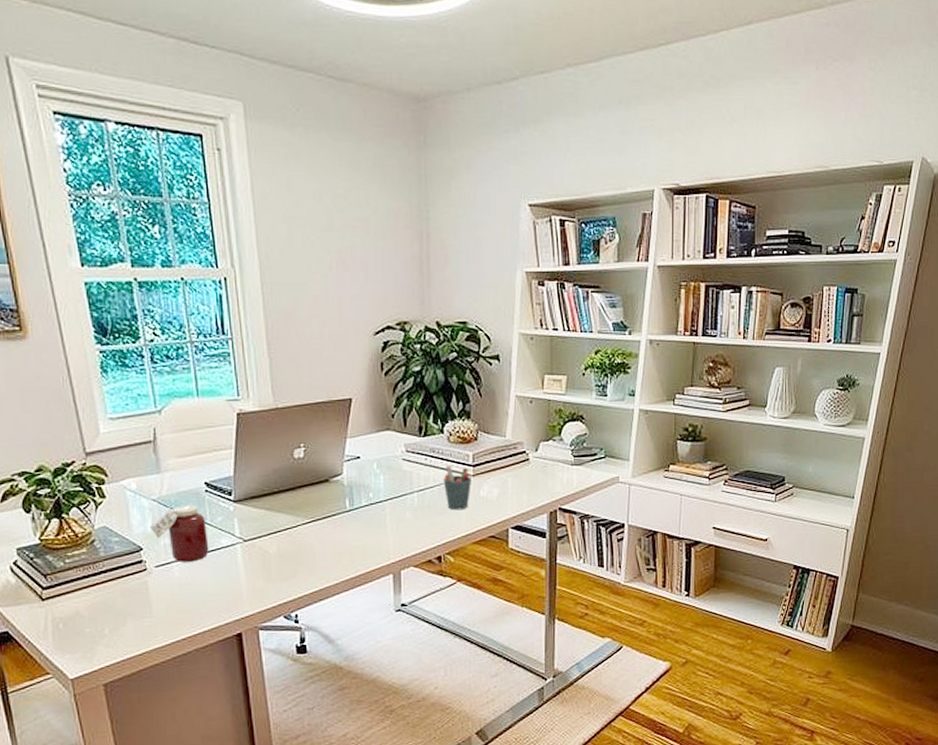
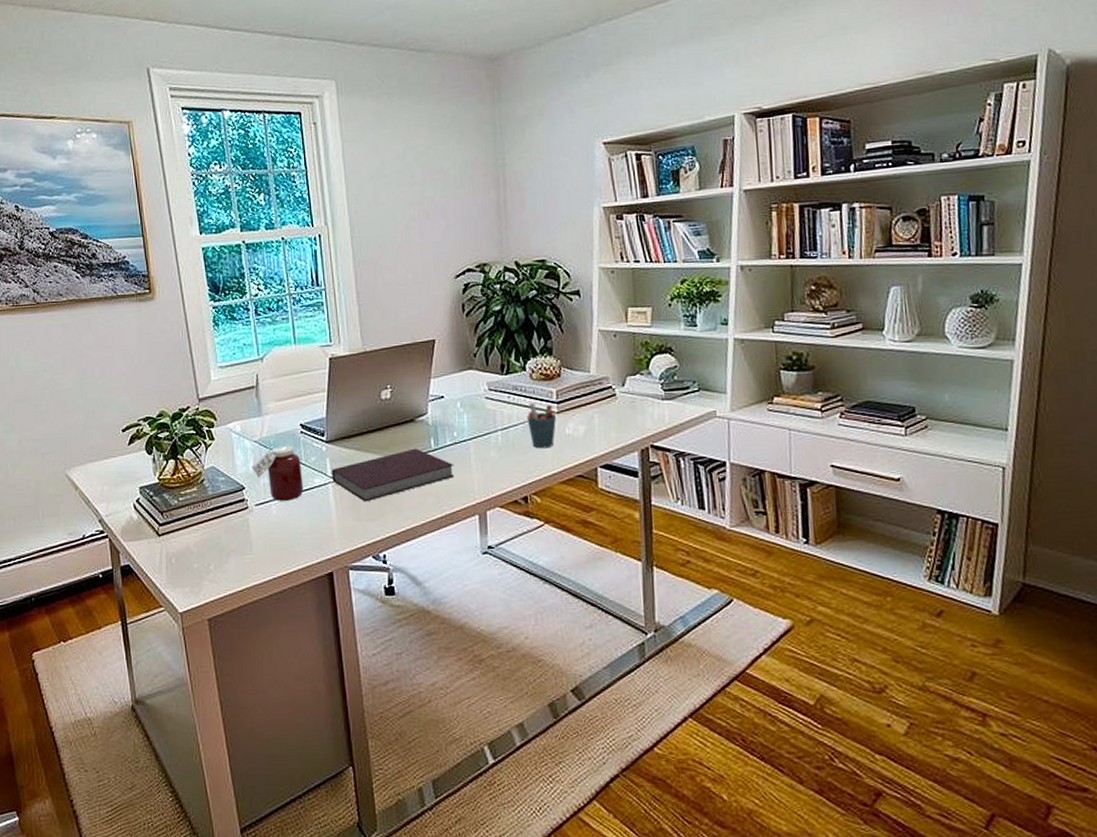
notebook: none [240,509,370,563] -> present [332,448,455,502]

